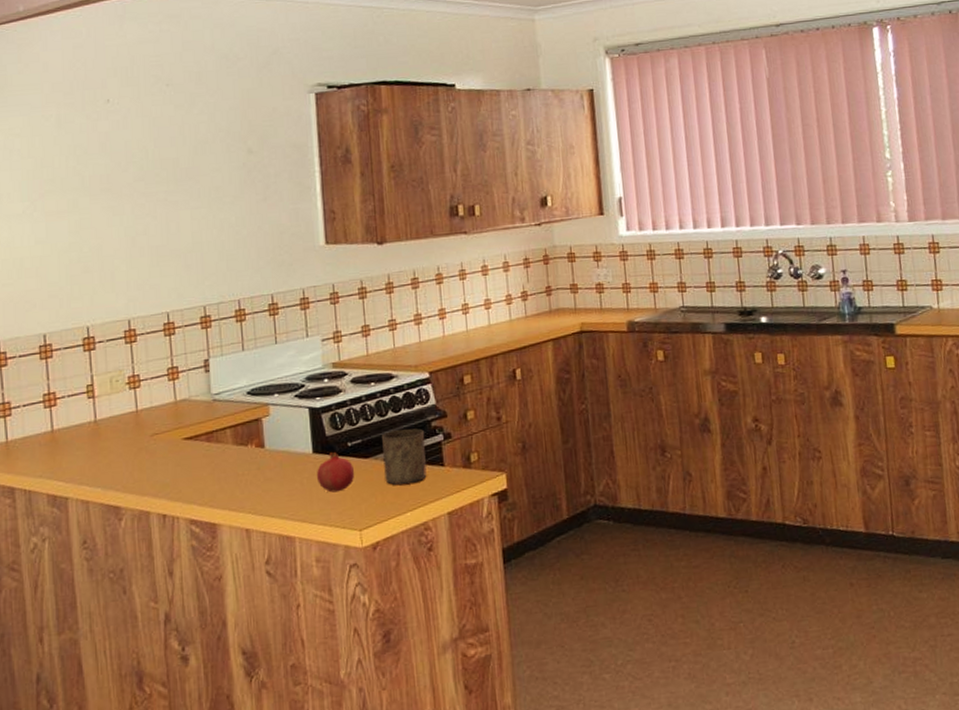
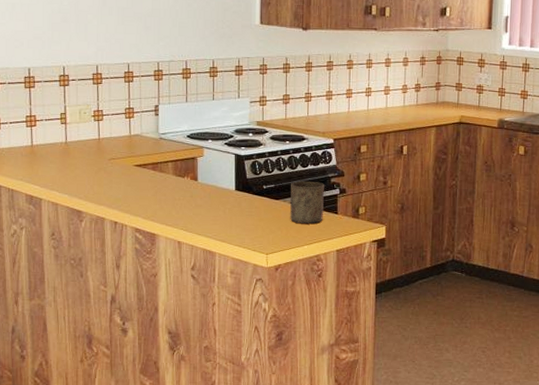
fruit: present [317,451,355,493] -> none [237,191,267,223]

